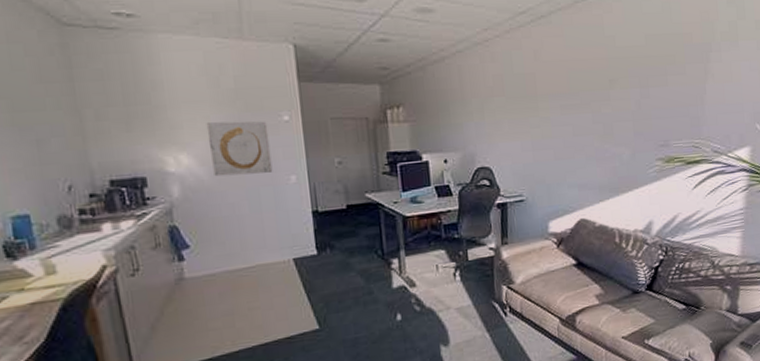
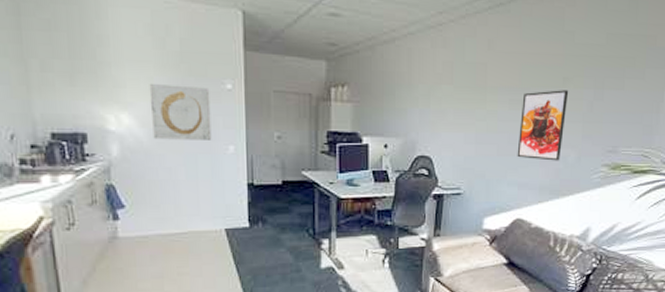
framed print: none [573,91,616,160] -> present [517,90,569,161]

